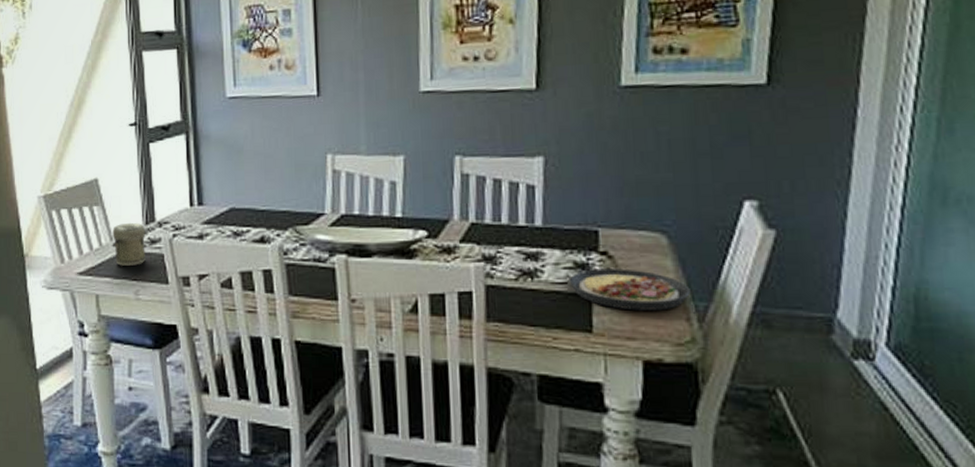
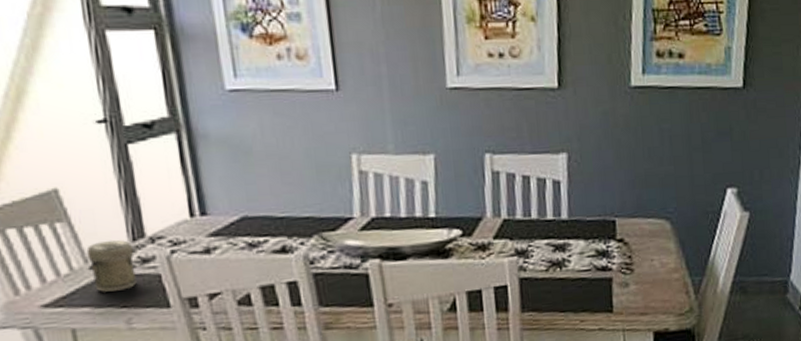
plate: present [569,268,691,311] -> none [592,253,689,290]

